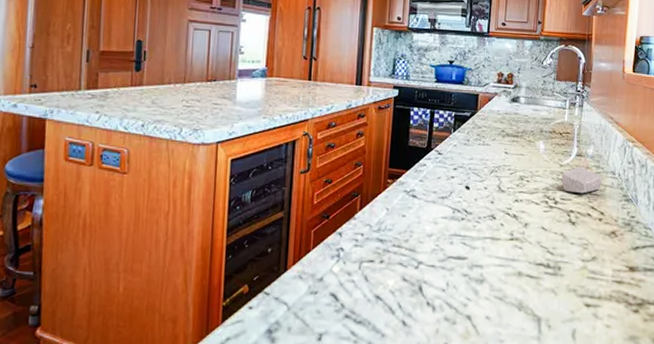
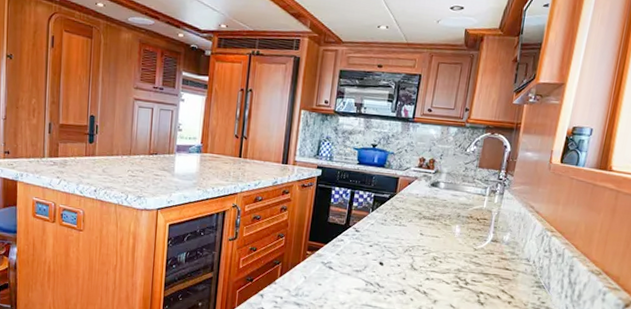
soap bar: present [561,166,602,194] -> none [474,251,516,278]

